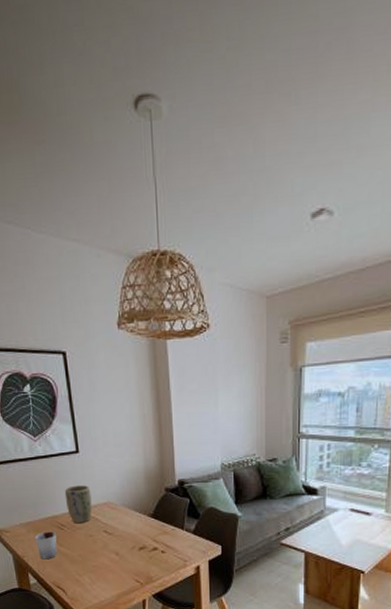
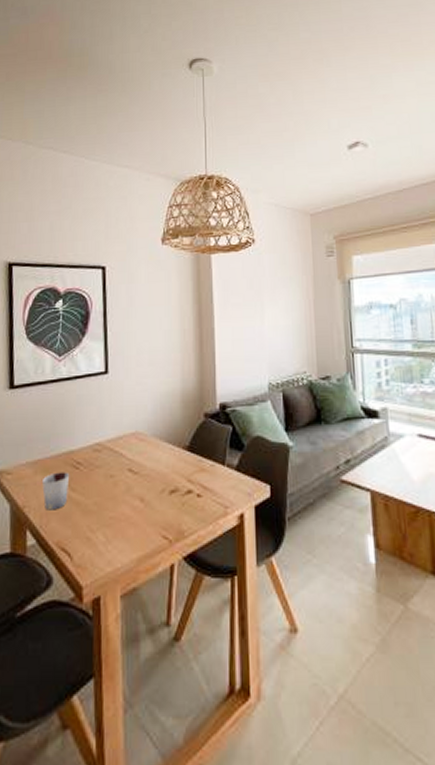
plant pot: present [64,485,92,524] -> none [85,412,117,461]

